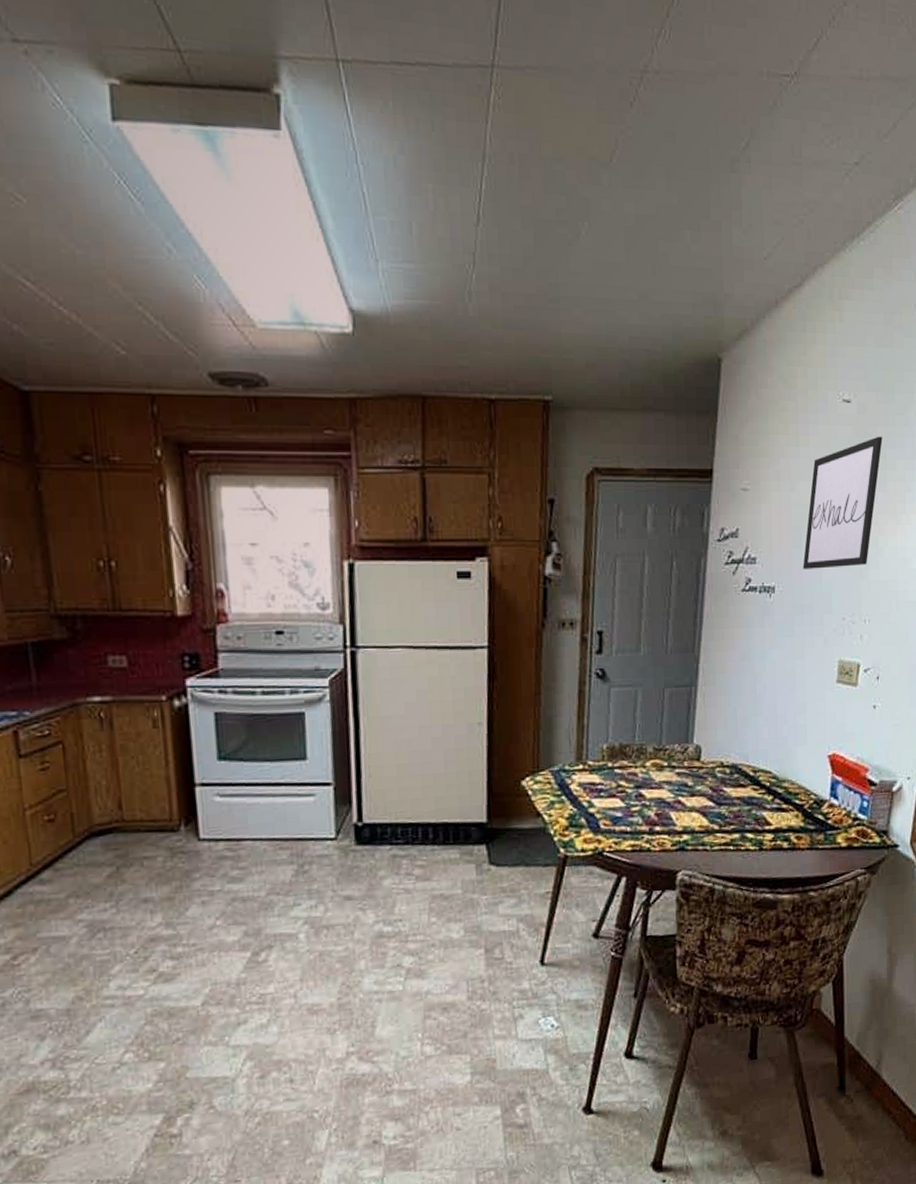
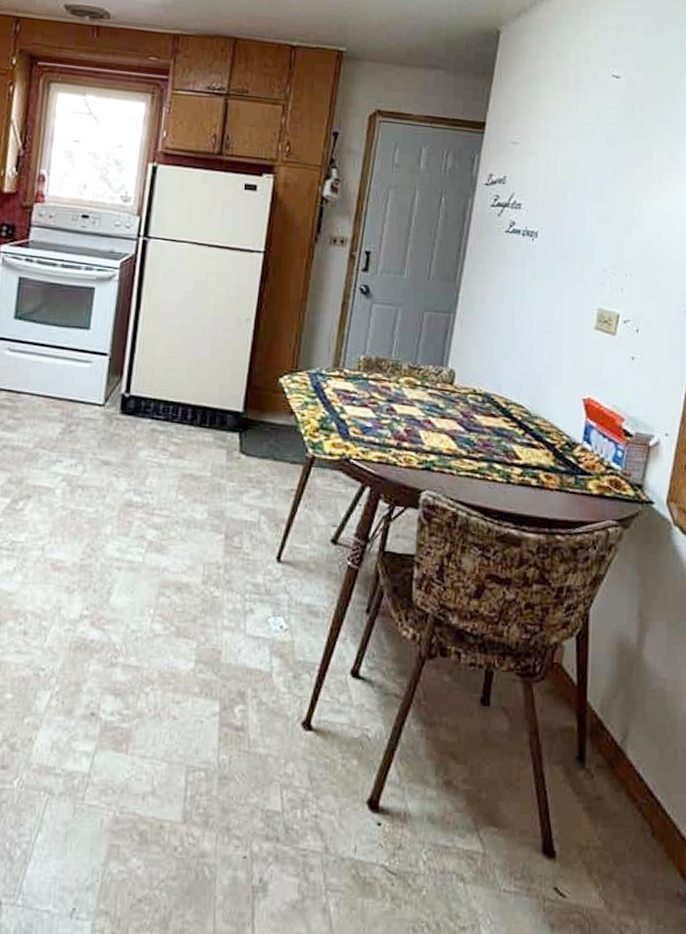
wall art: present [802,436,883,569] -> none [566,109,650,223]

